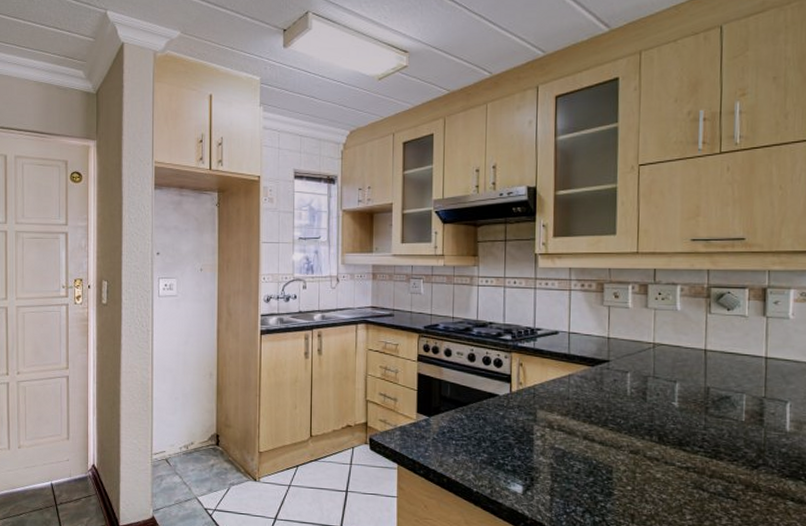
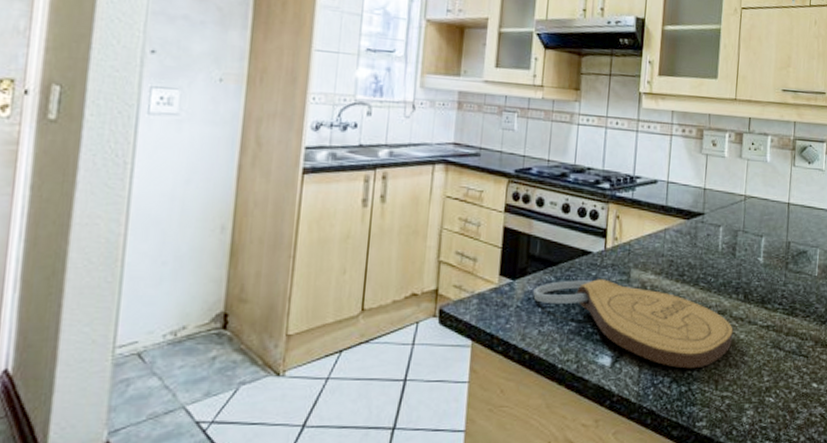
cutting board: none [447,418,648,502] -> present [533,279,734,369]

